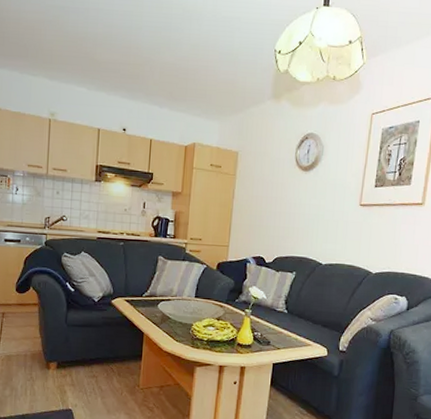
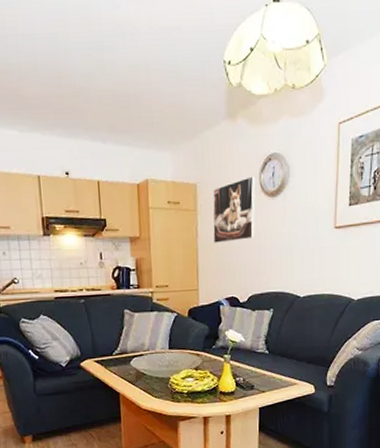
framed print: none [248,151,293,207] -> present [213,176,256,243]

